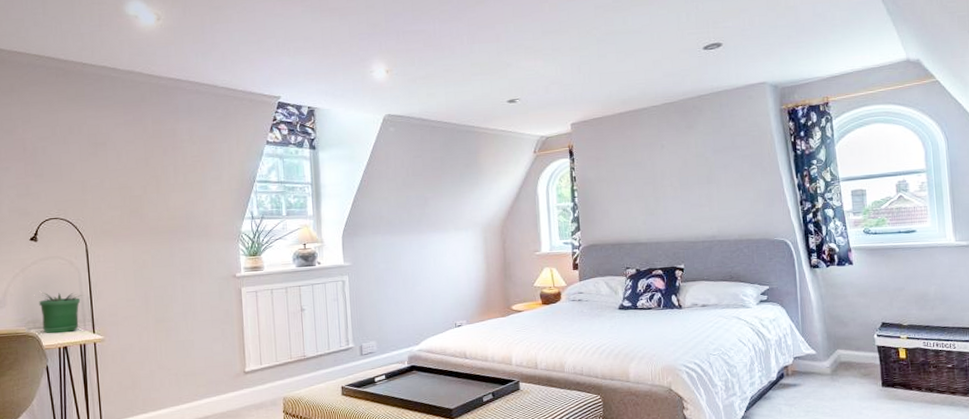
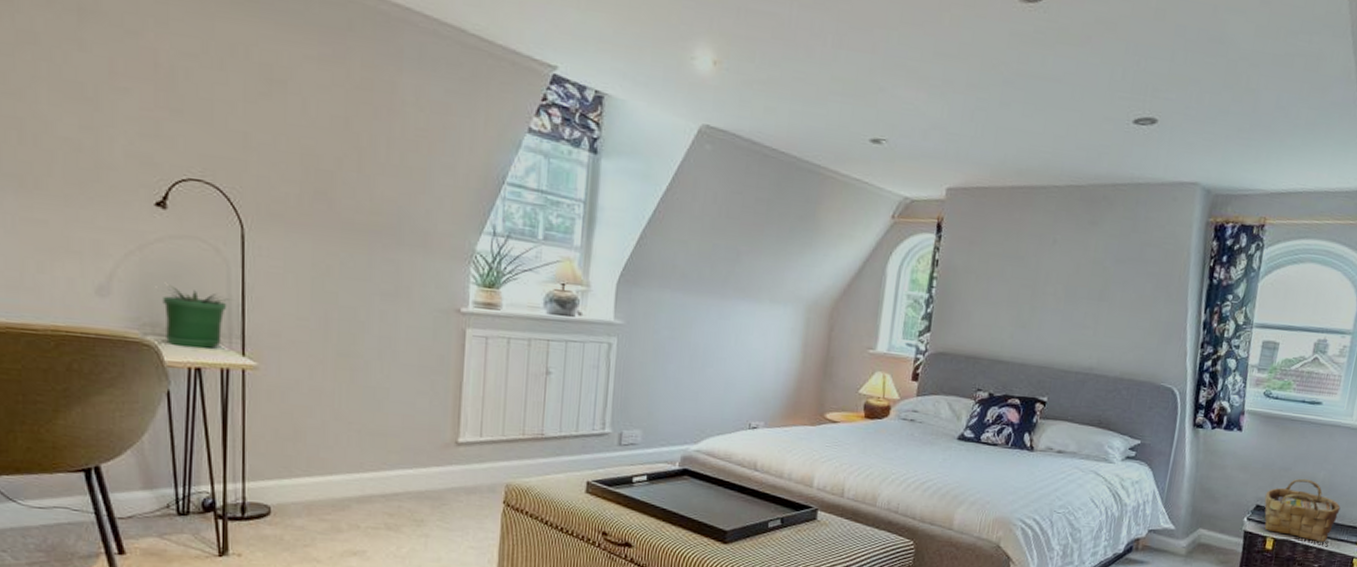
woven basket: none [887,294,958,345] -> present [1264,478,1341,542]

